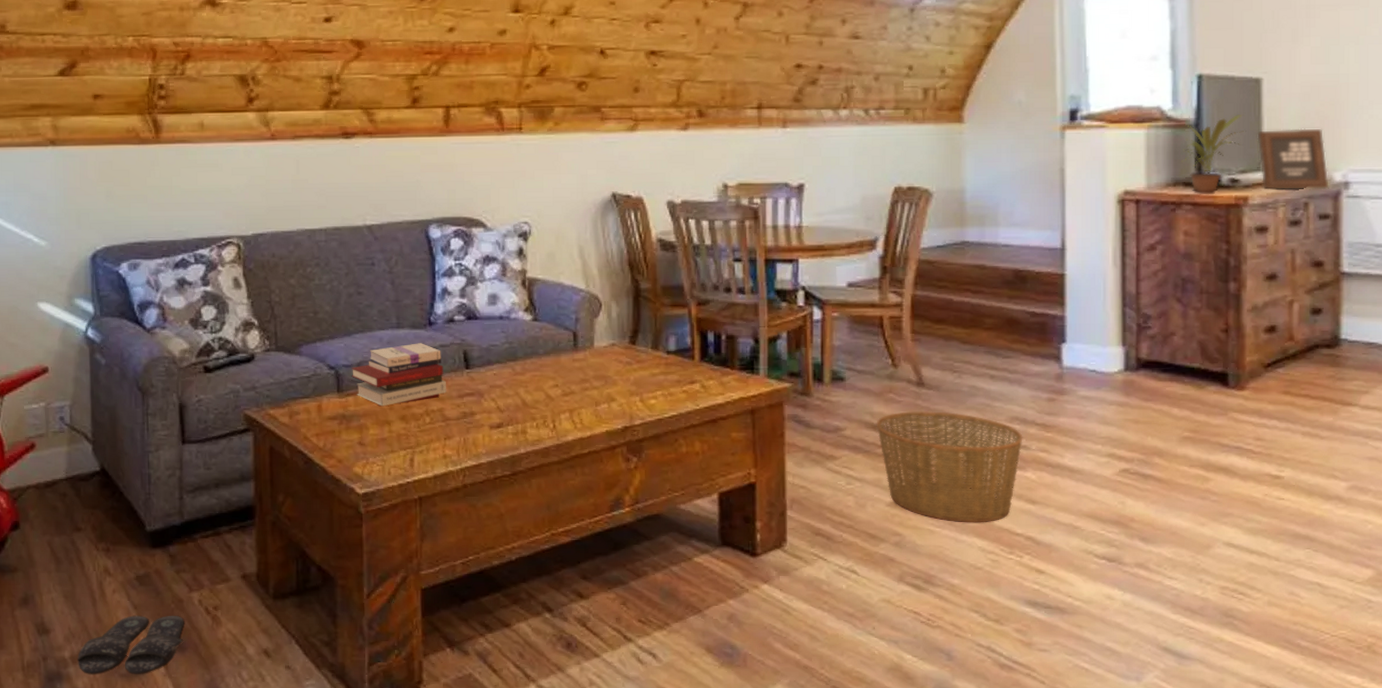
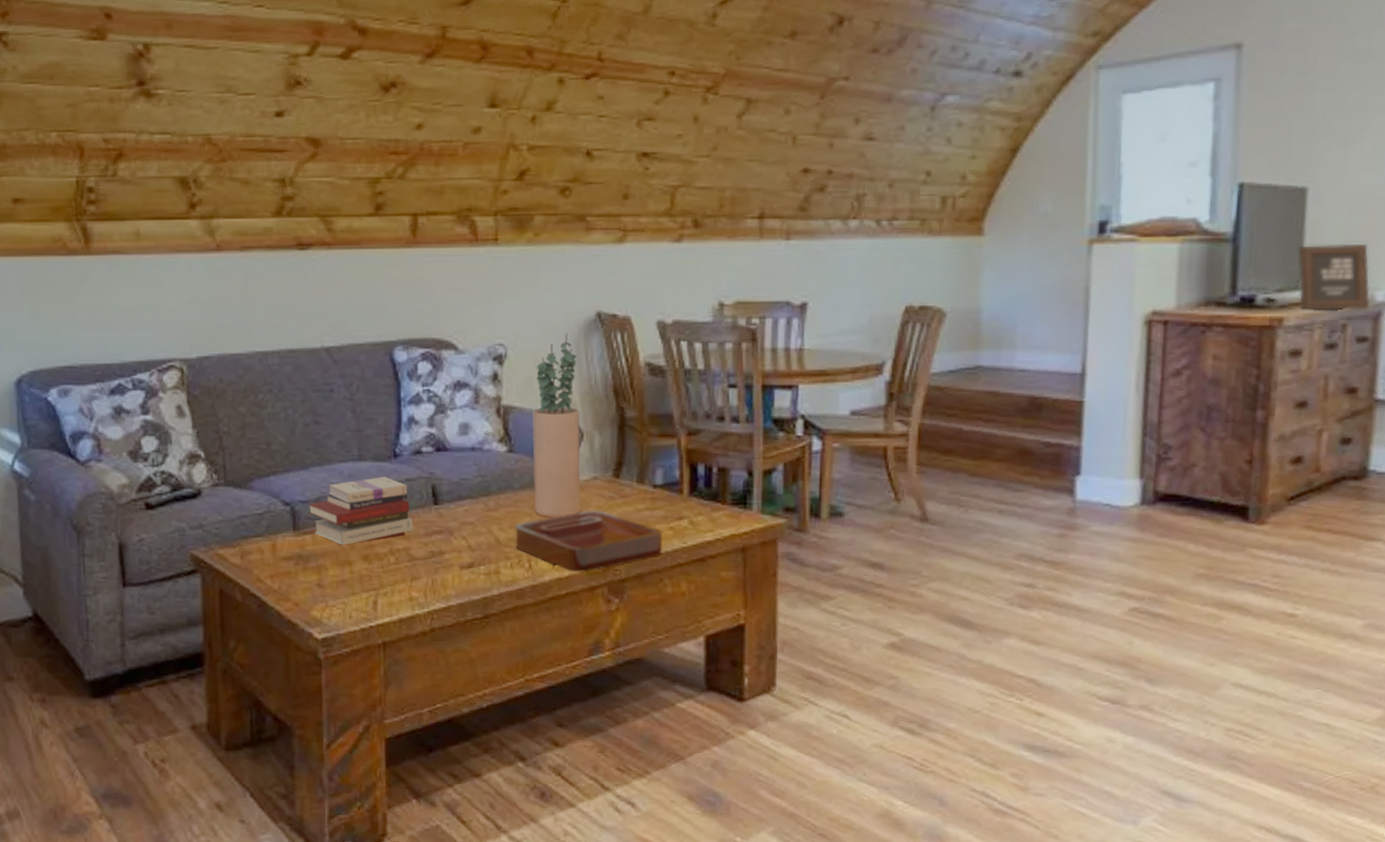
slippers: present [77,615,184,675] -> none [13,768,129,831]
decorative tray: none [540,374,677,433] -> present [515,510,663,573]
vase: none [555,211,600,382] -> present [532,332,581,519]
basket: present [876,411,1023,523] -> none [875,548,1030,665]
potted plant: present [1182,115,1244,195] -> none [1215,228,1284,316]

